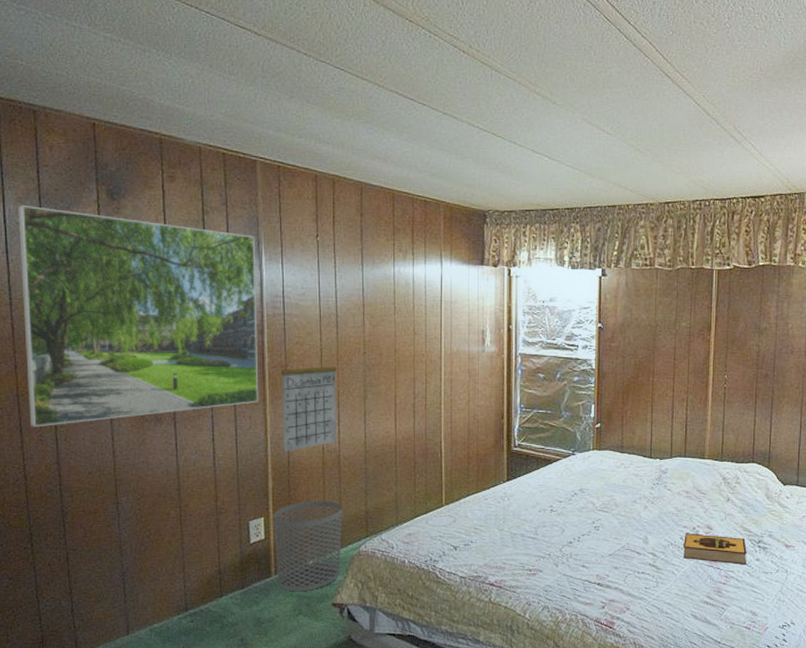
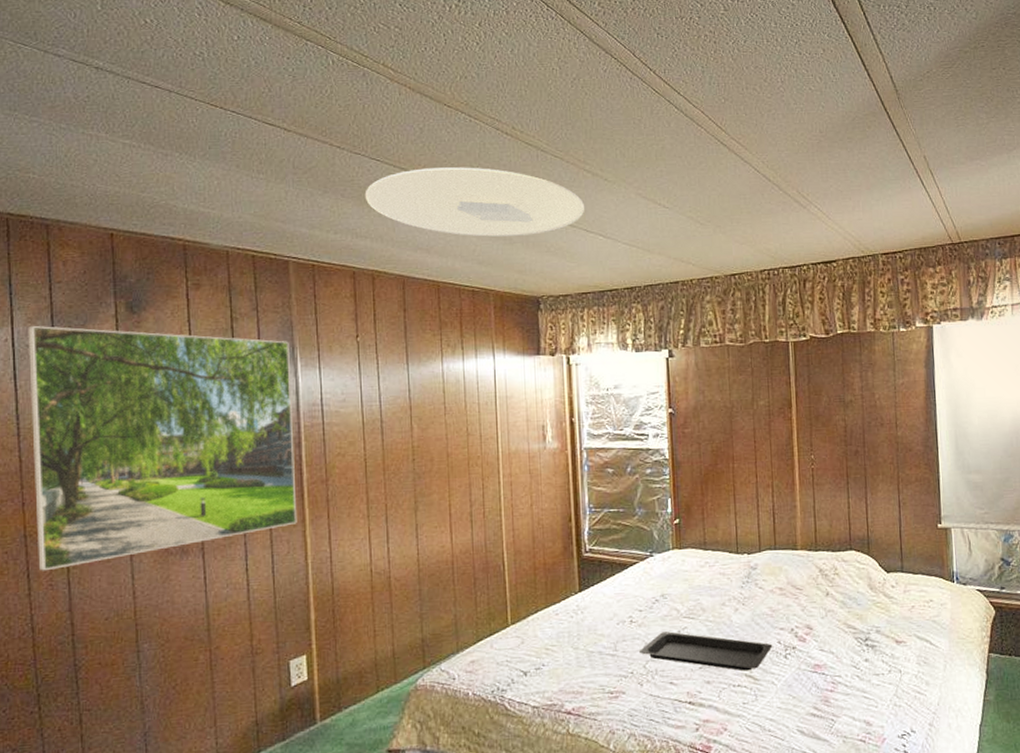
waste bin: present [273,501,342,592] -> none [317,630,396,740]
calendar: present [281,350,337,452] -> none [321,461,386,577]
ceiling light: none [328,80,534,152] -> present [364,167,585,237]
serving tray: none [557,522,675,561] -> present [639,631,773,671]
hardback book: present [683,532,747,565] -> none [782,634,854,668]

